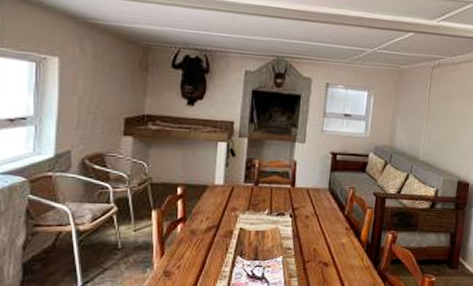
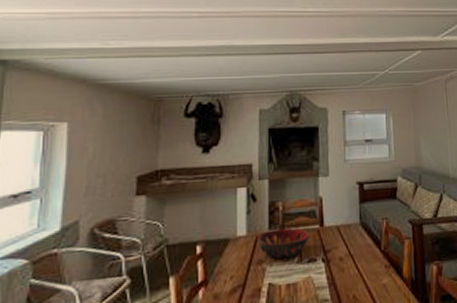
decorative bowl: none [232,183,282,210] -> present [256,228,310,260]

